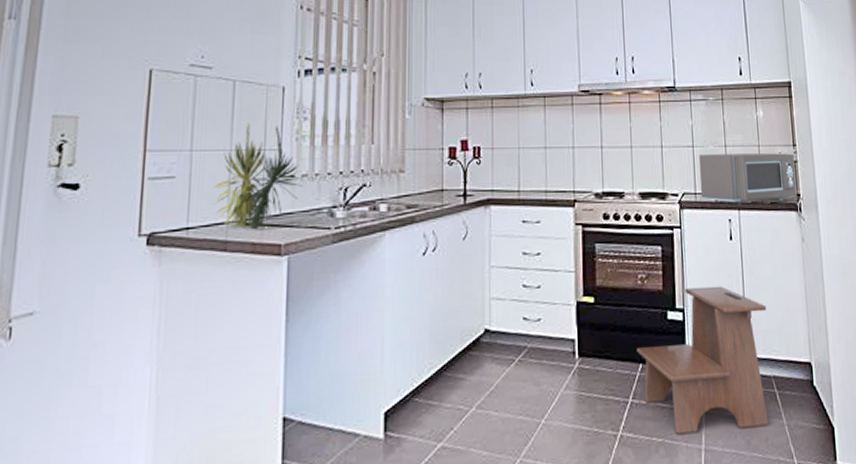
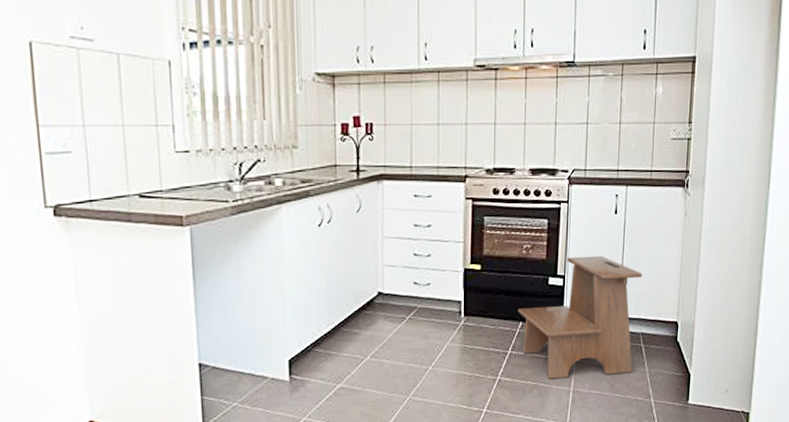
plant: present [212,122,304,230] -> none [110,97,199,203]
microwave: present [698,153,797,206] -> none [590,130,688,182]

